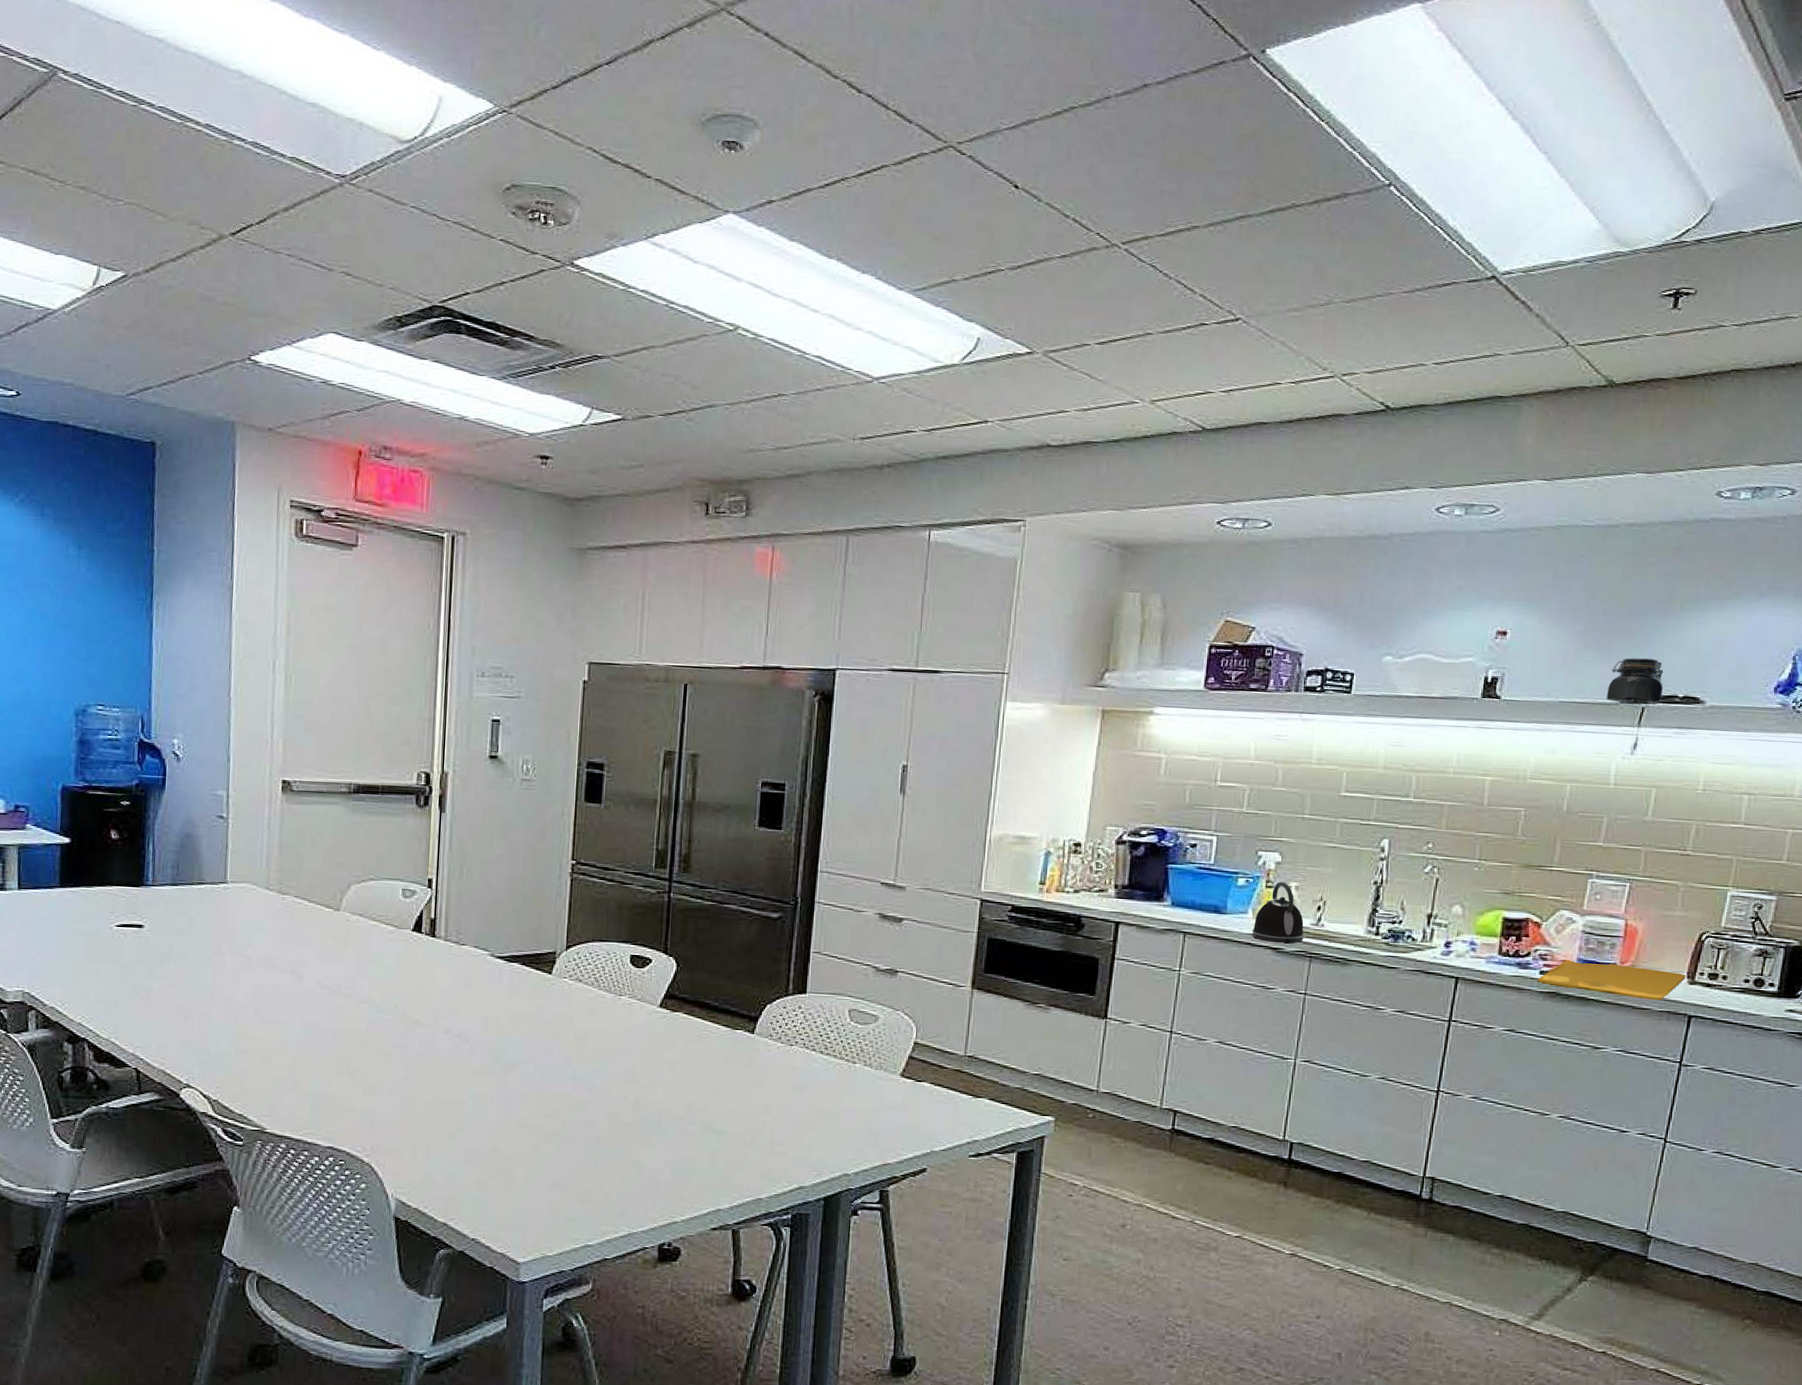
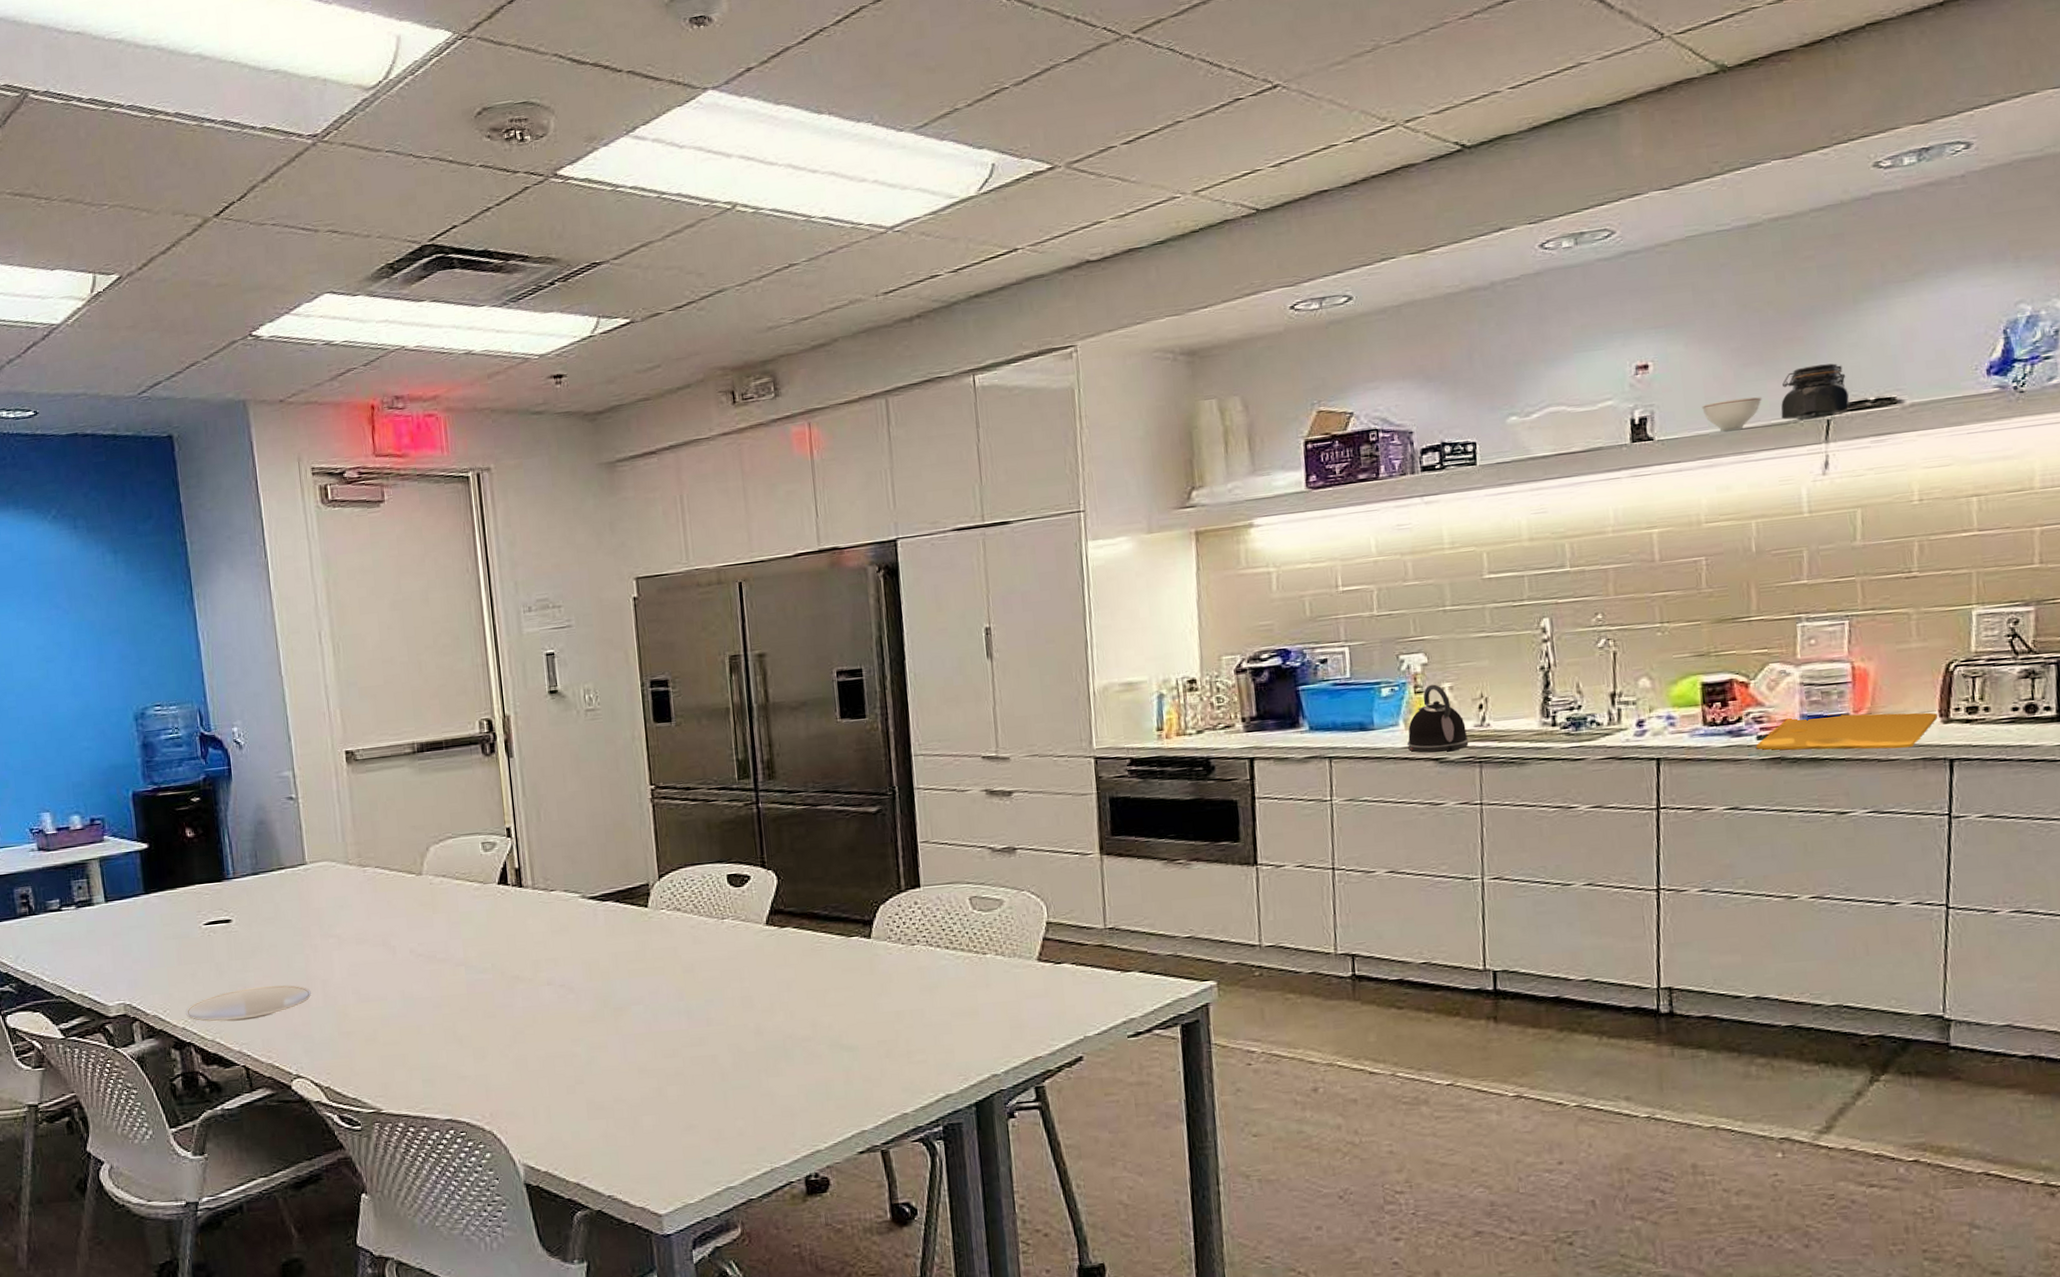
plate: none [83,993,214,1025] -> present [185,985,312,1022]
bowl: none [1544,674,1594,703] -> present [1702,397,1762,432]

